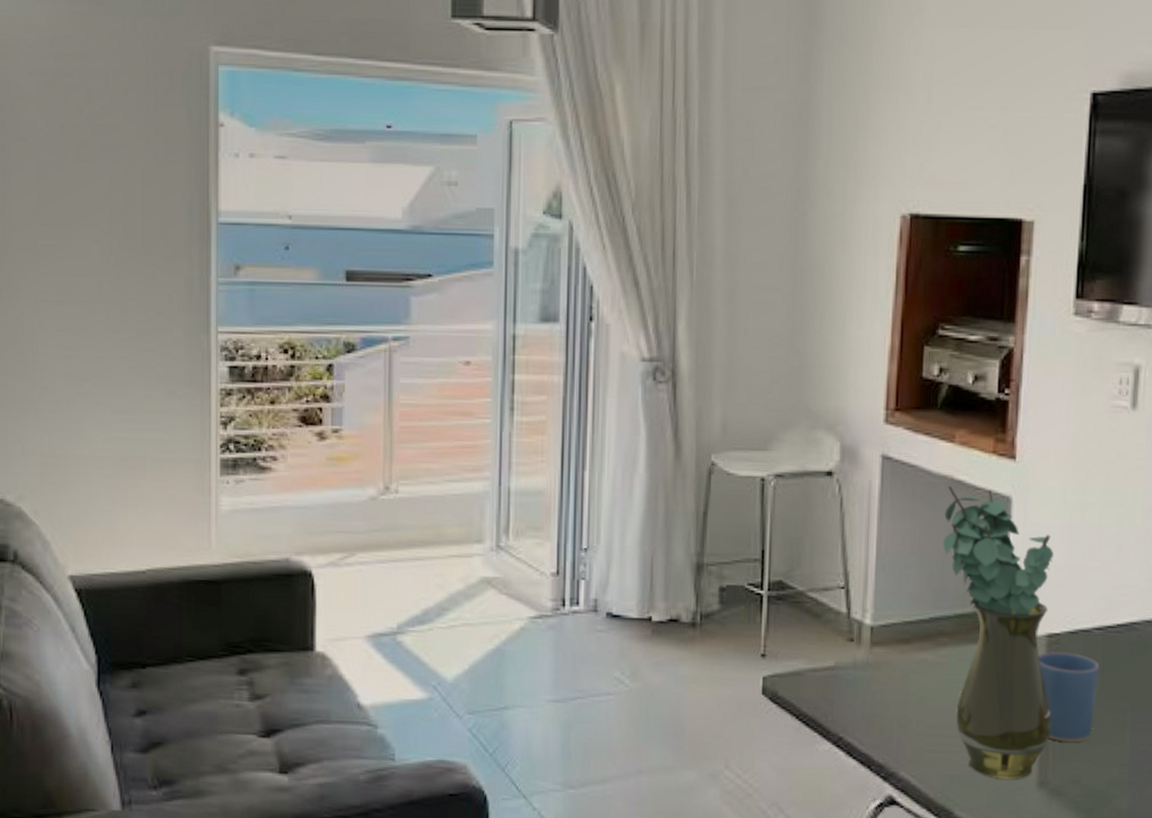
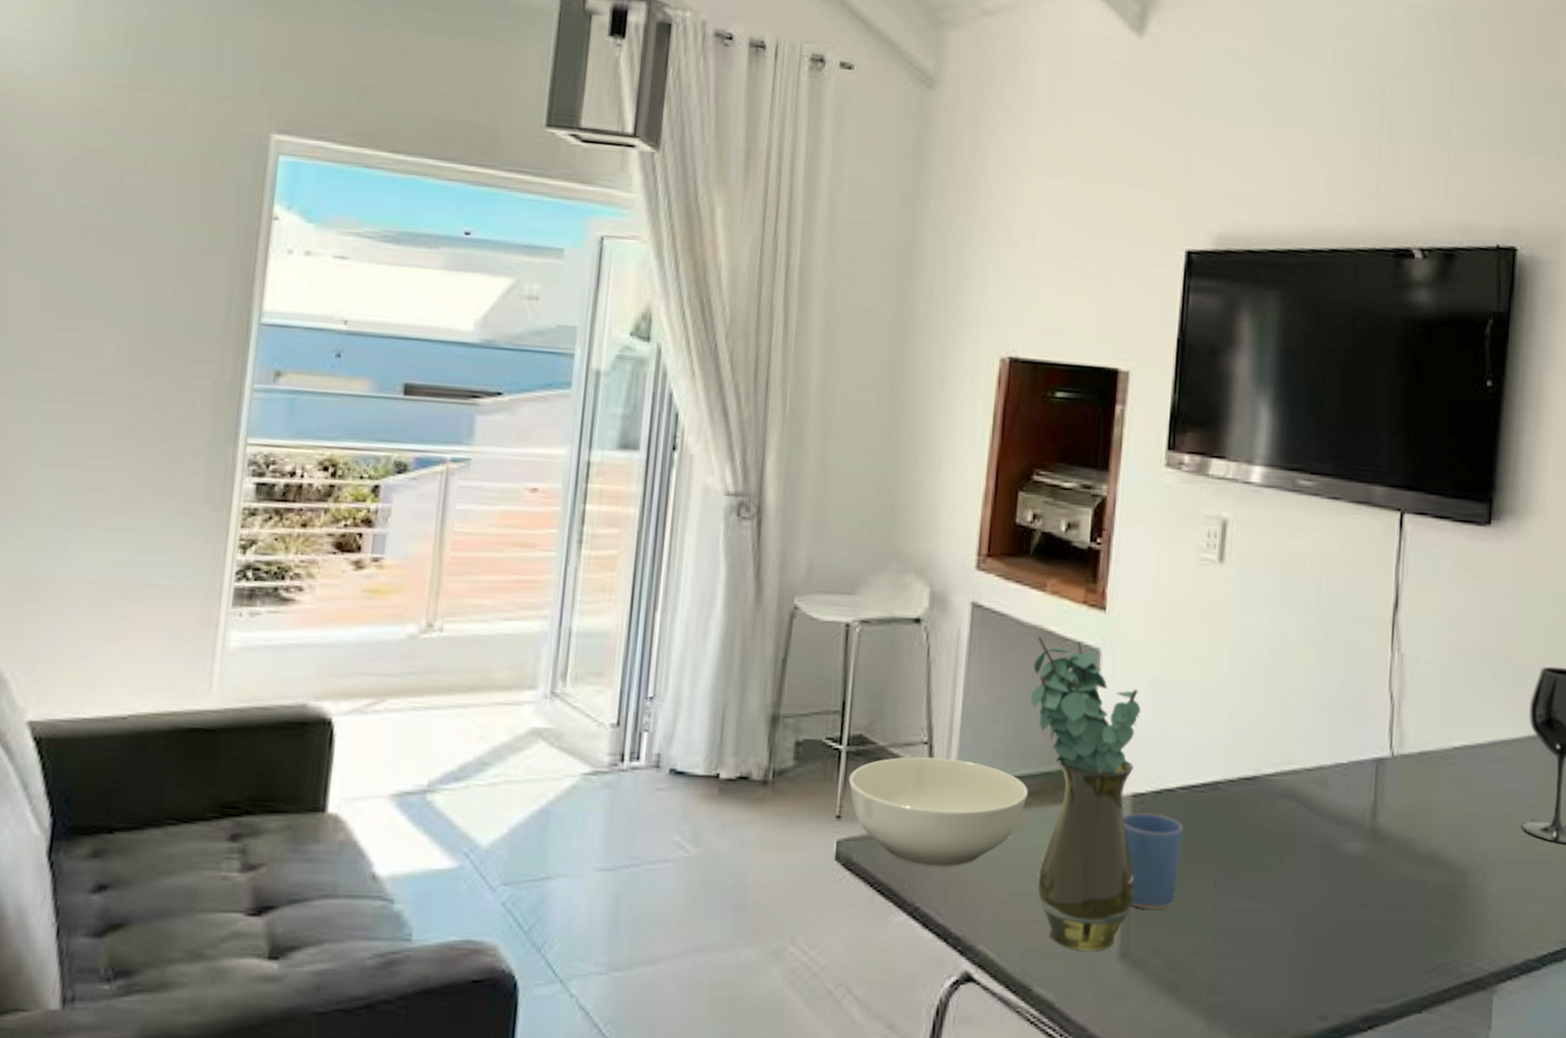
bowl: none [771,600,943,702] -> present [848,757,1028,868]

